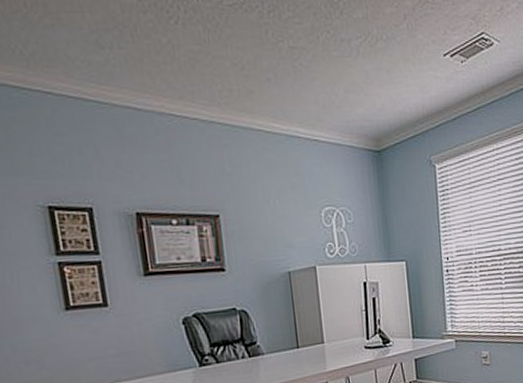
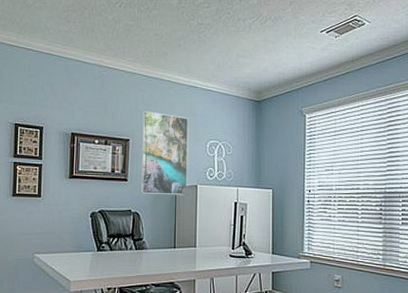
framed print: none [230,174,303,285] -> present [140,111,189,196]

